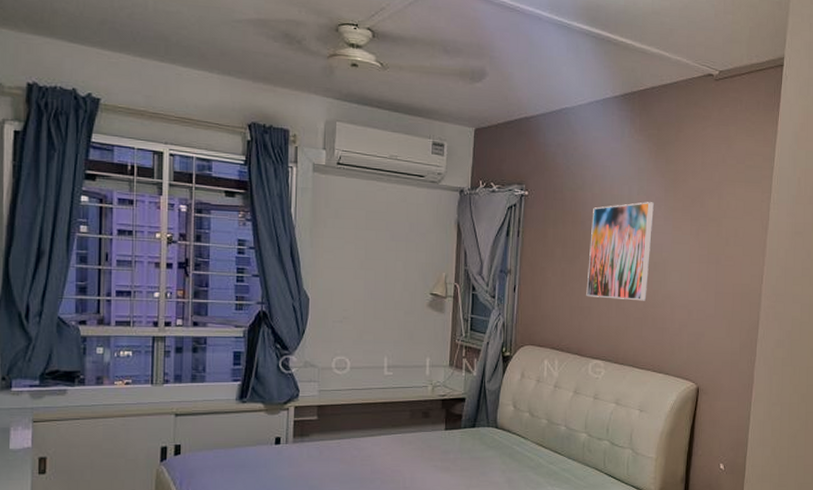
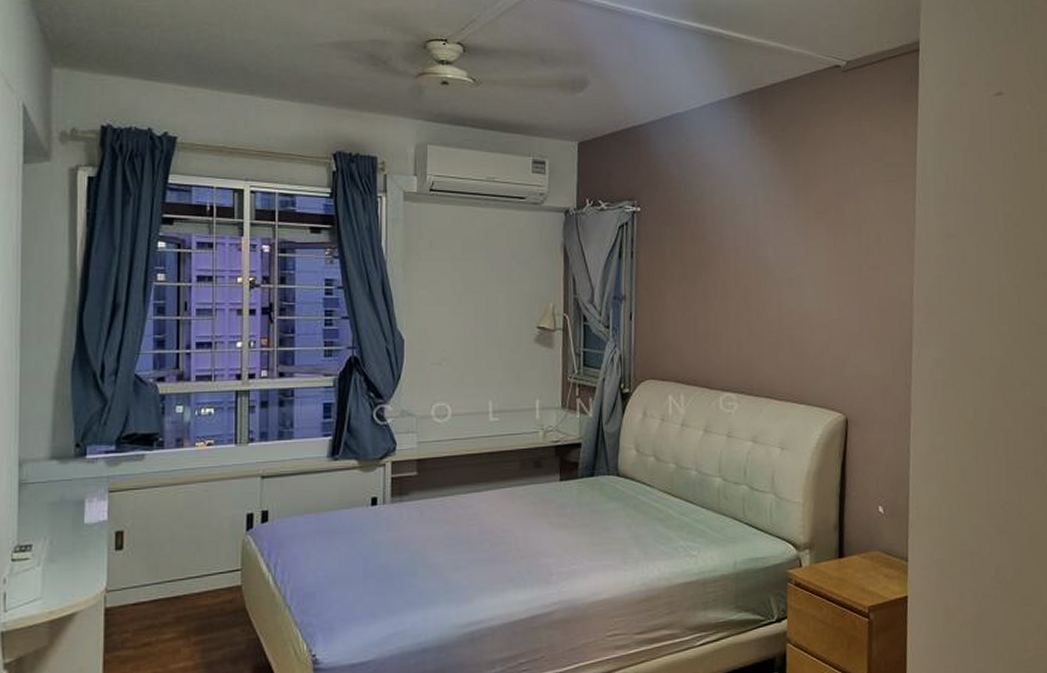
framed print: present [586,202,654,301] -> none [711,211,783,323]

